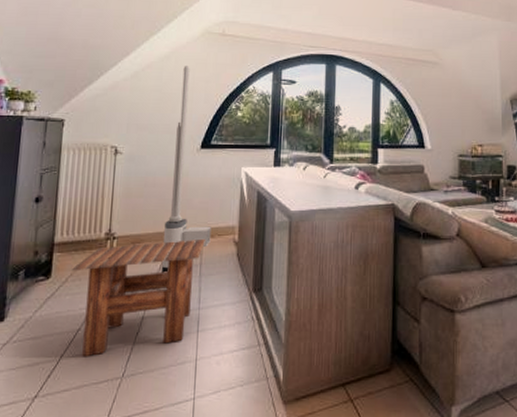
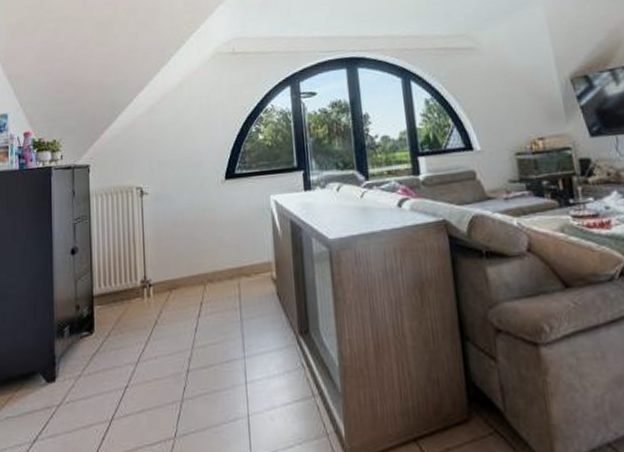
side table: present [71,238,205,357] -> none [112,278,242,417]
antenna: present [161,66,212,273] -> none [197,92,248,320]

